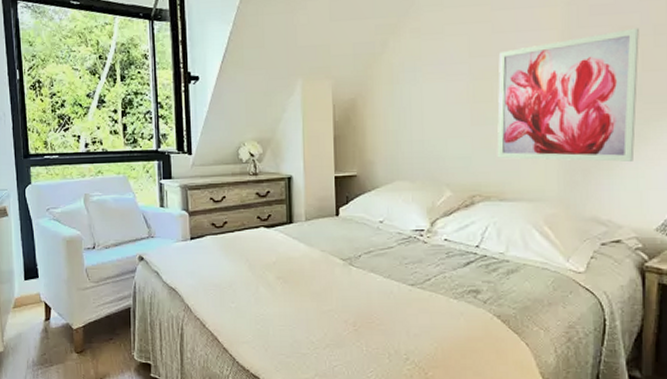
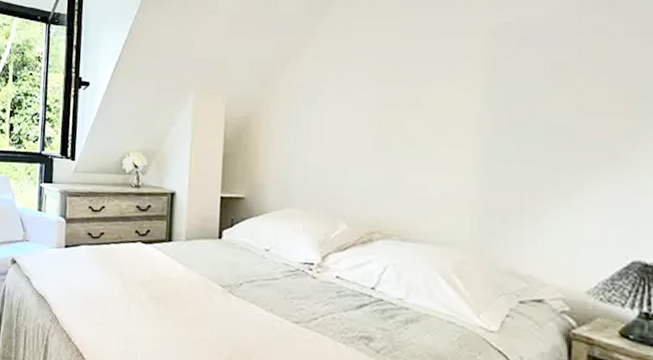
wall art: present [497,28,639,162] -> none [402,64,575,212]

